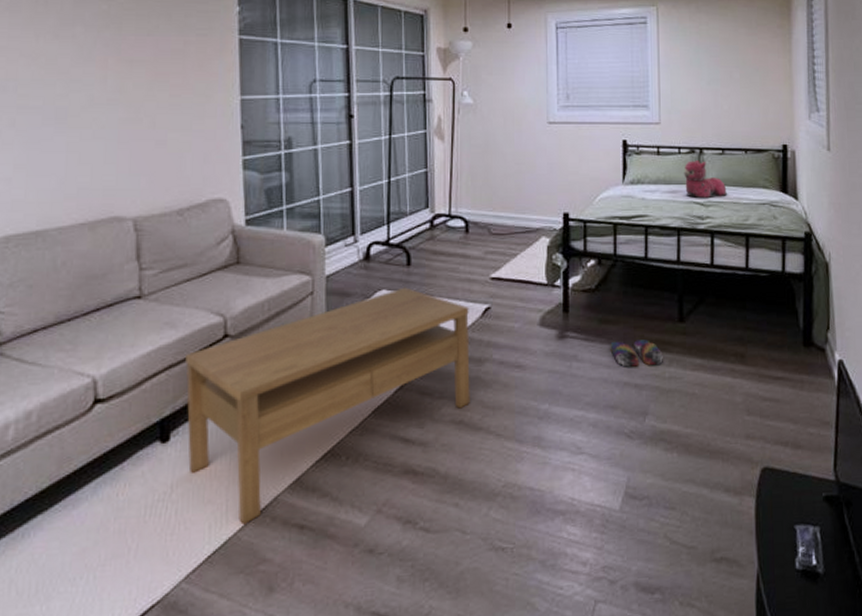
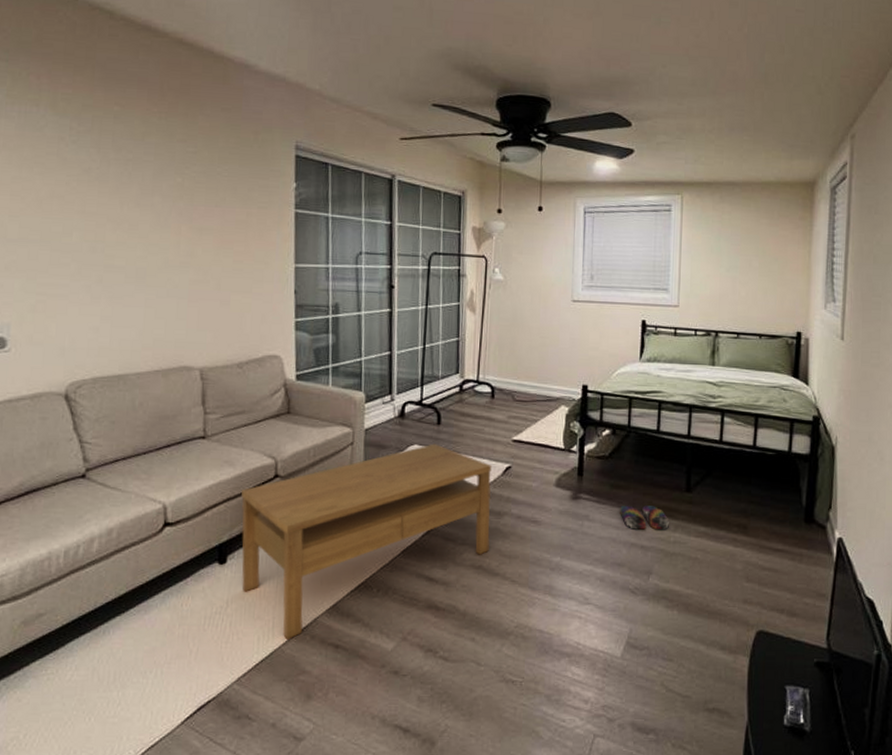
stuffed animal: present [684,160,728,199] -> none [698,343,740,379]

